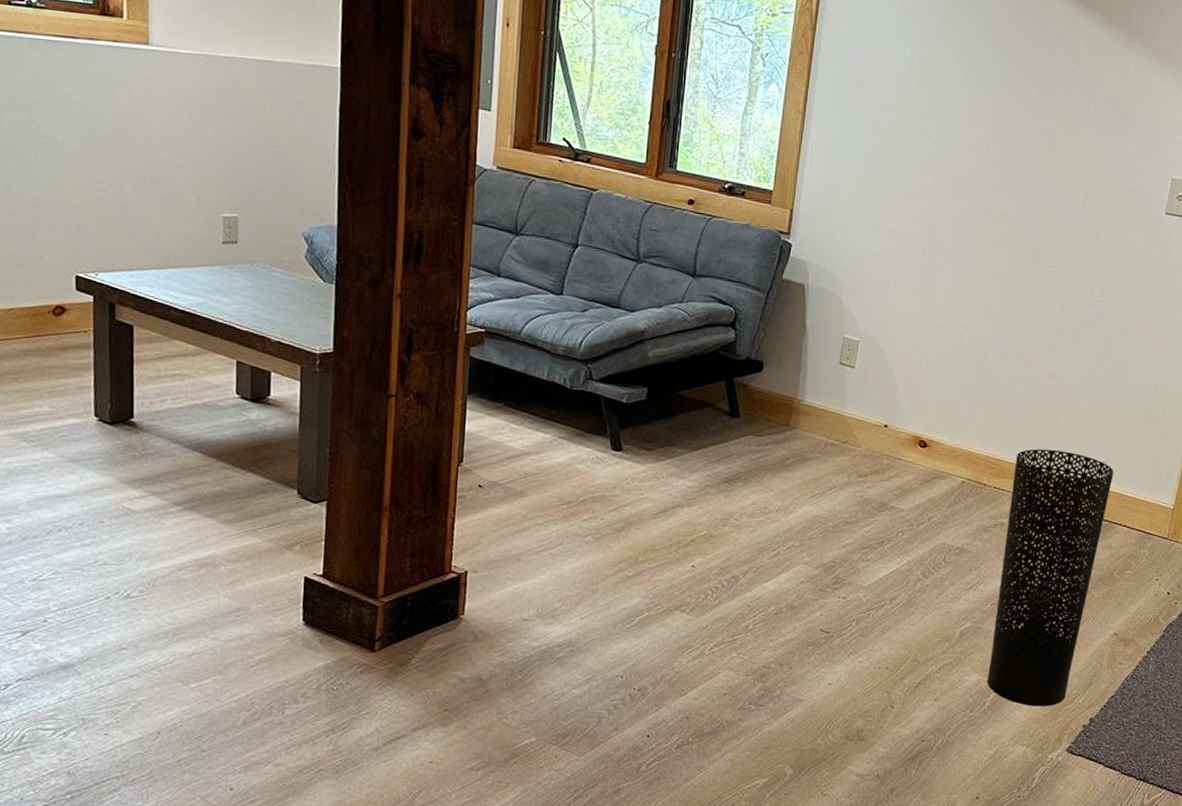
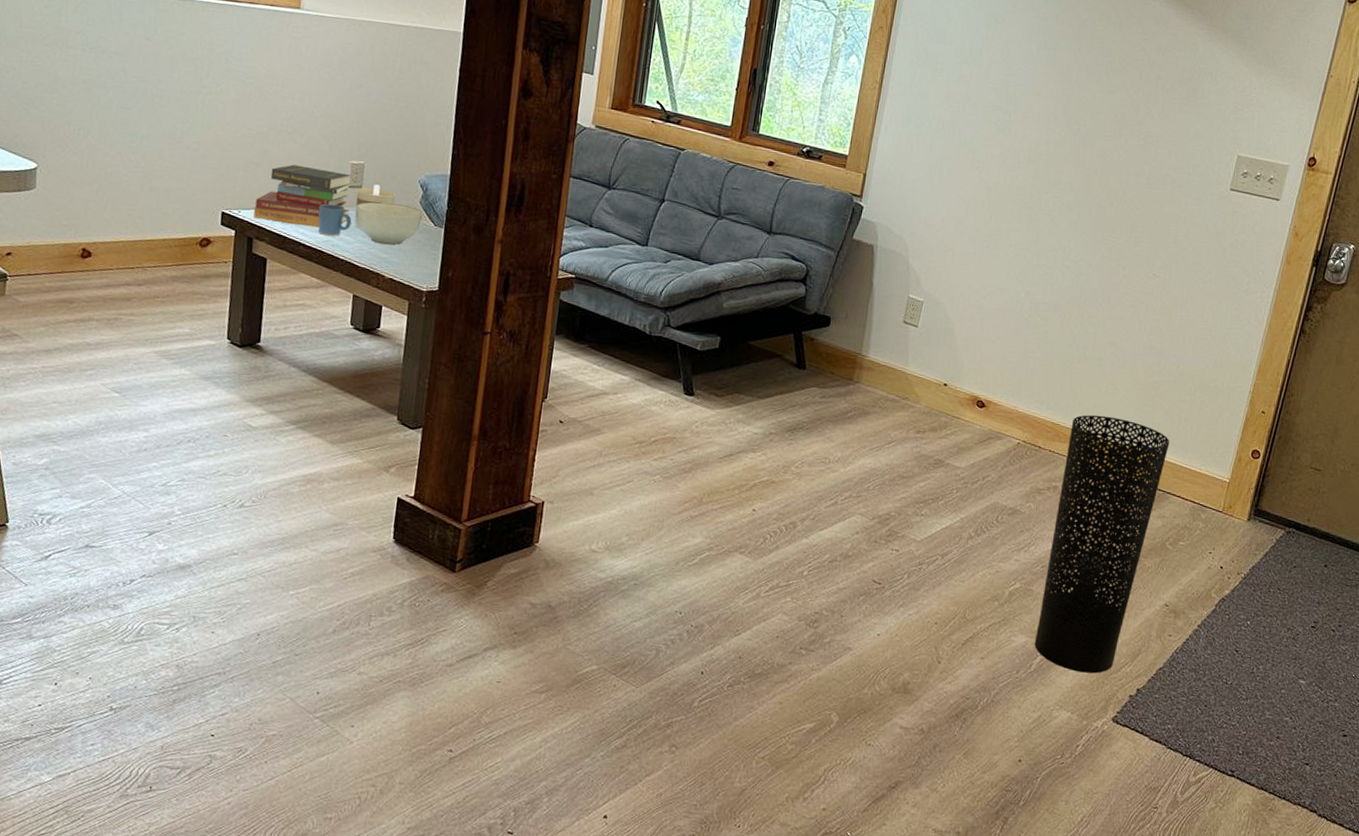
books: none [113,220,225,289] -> present [253,164,351,228]
mug: none [188,262,229,298] -> present [317,203,352,236]
candle: none [231,239,277,289] -> present [354,184,396,229]
bowl: none [231,258,310,305] -> present [355,202,423,245]

